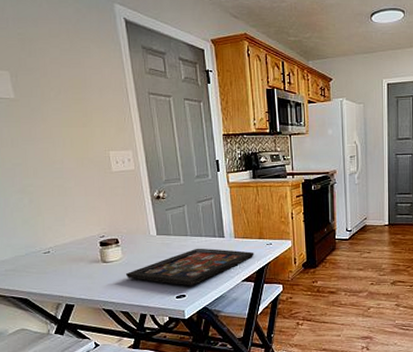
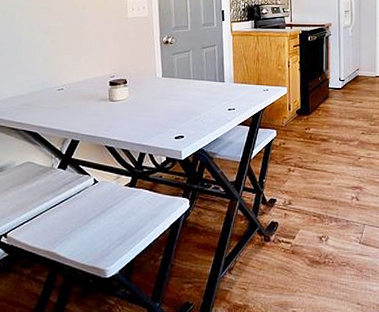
decorative tray: present [125,248,254,285] -> none [129,91,251,126]

